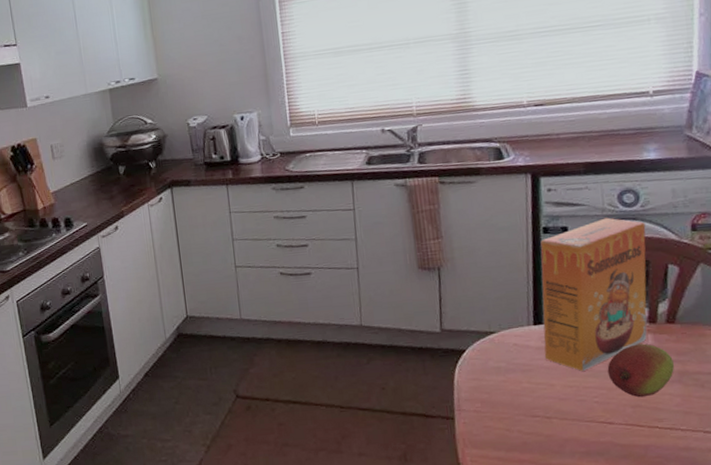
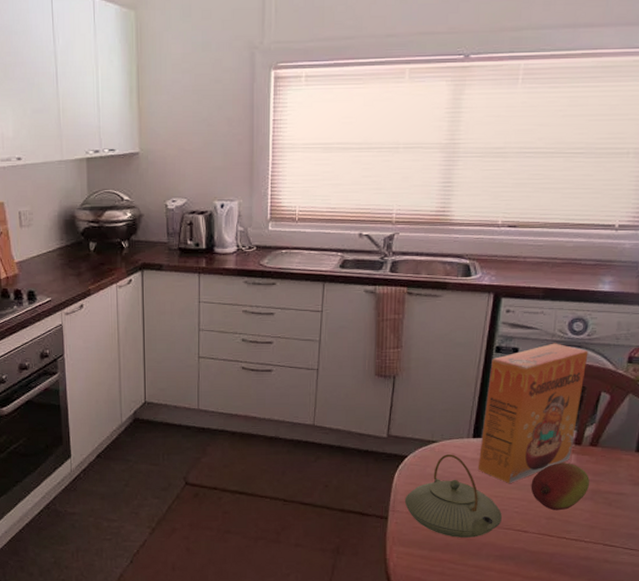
teapot: none [469,344,581,435] -> present [404,454,502,537]

